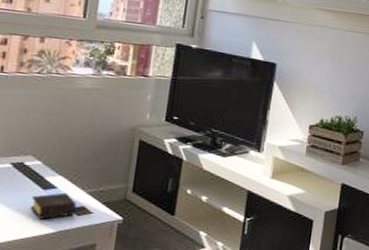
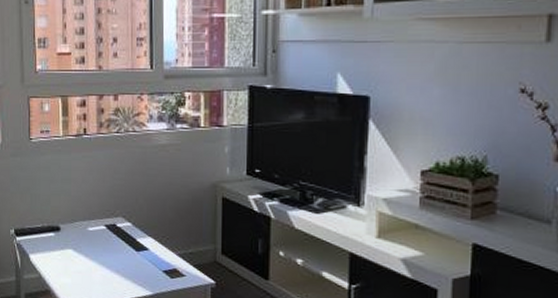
book: present [30,192,77,220] -> none [127,254,170,282]

